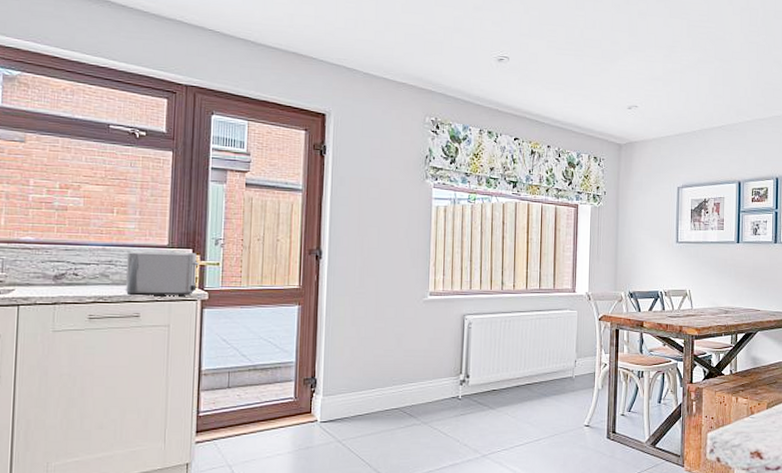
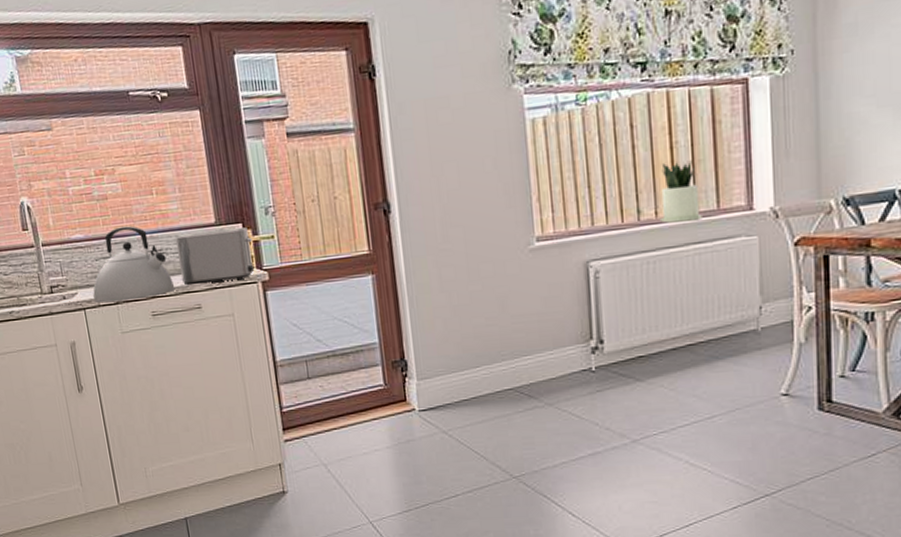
kettle: none [30,236,118,303] -> present [93,225,176,304]
planter: none [515,252,545,296] -> present [659,160,704,224]

